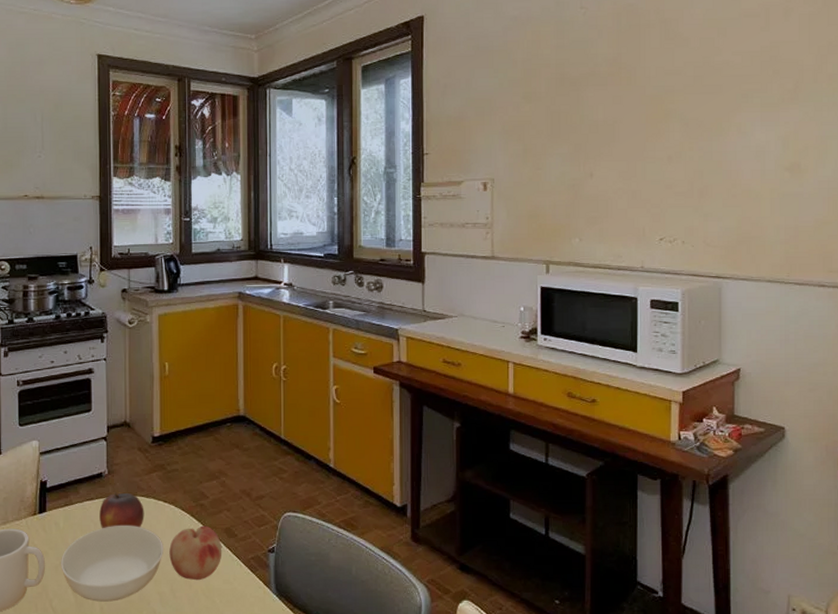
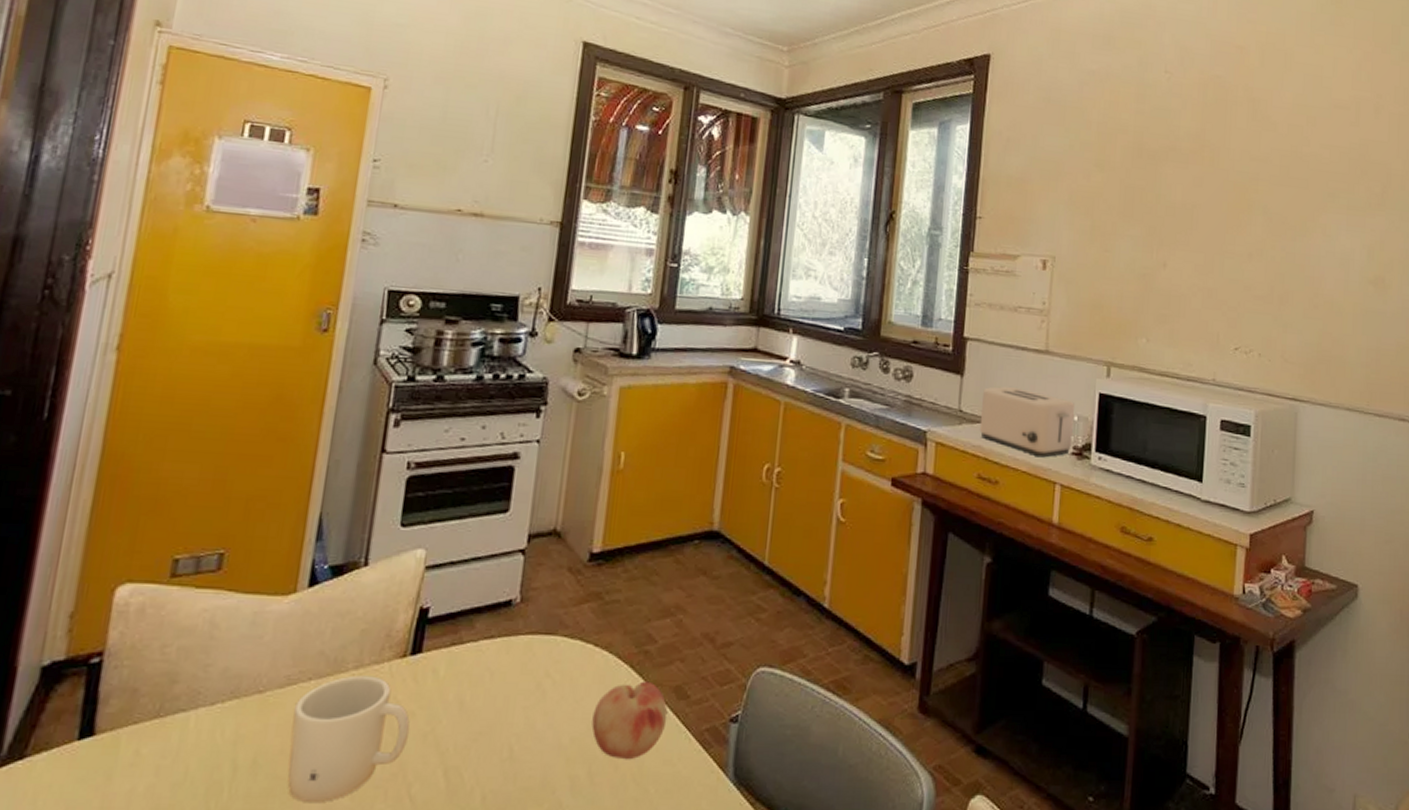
bowl: present [61,526,163,602] -> none [432,677,586,789]
fruit: present [99,492,145,529] -> none [498,629,566,682]
toaster: none [441,288,520,342] -> present [979,386,1074,458]

